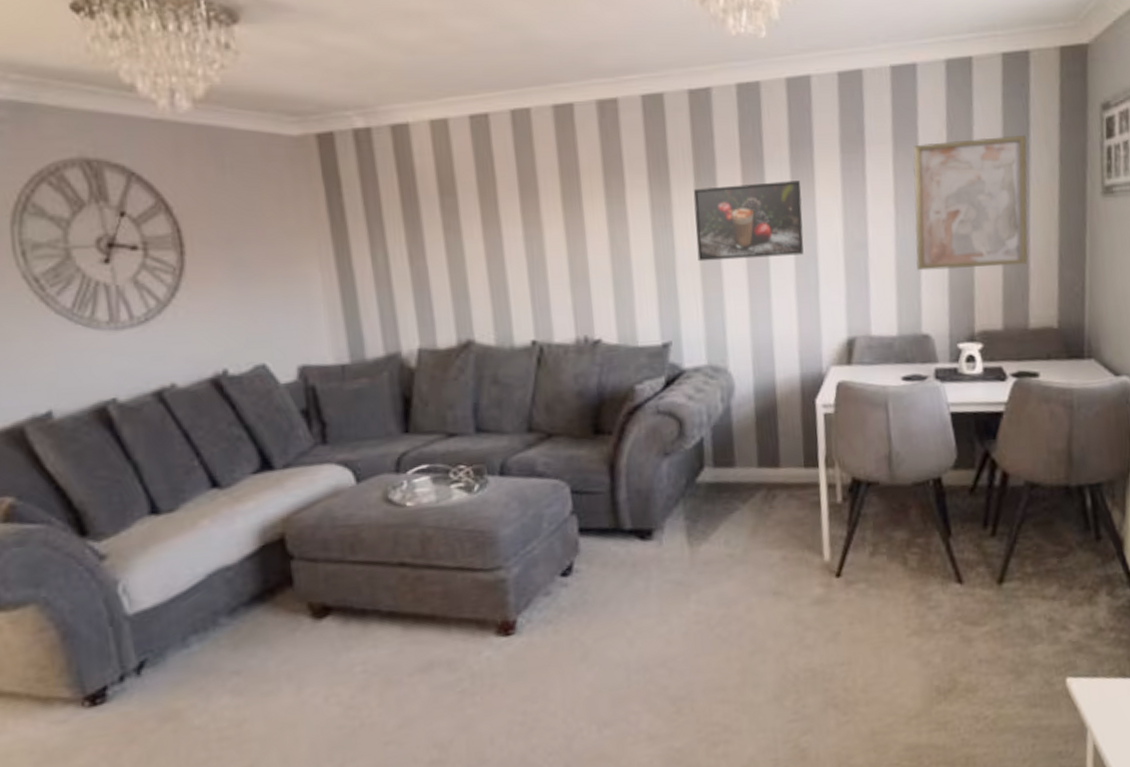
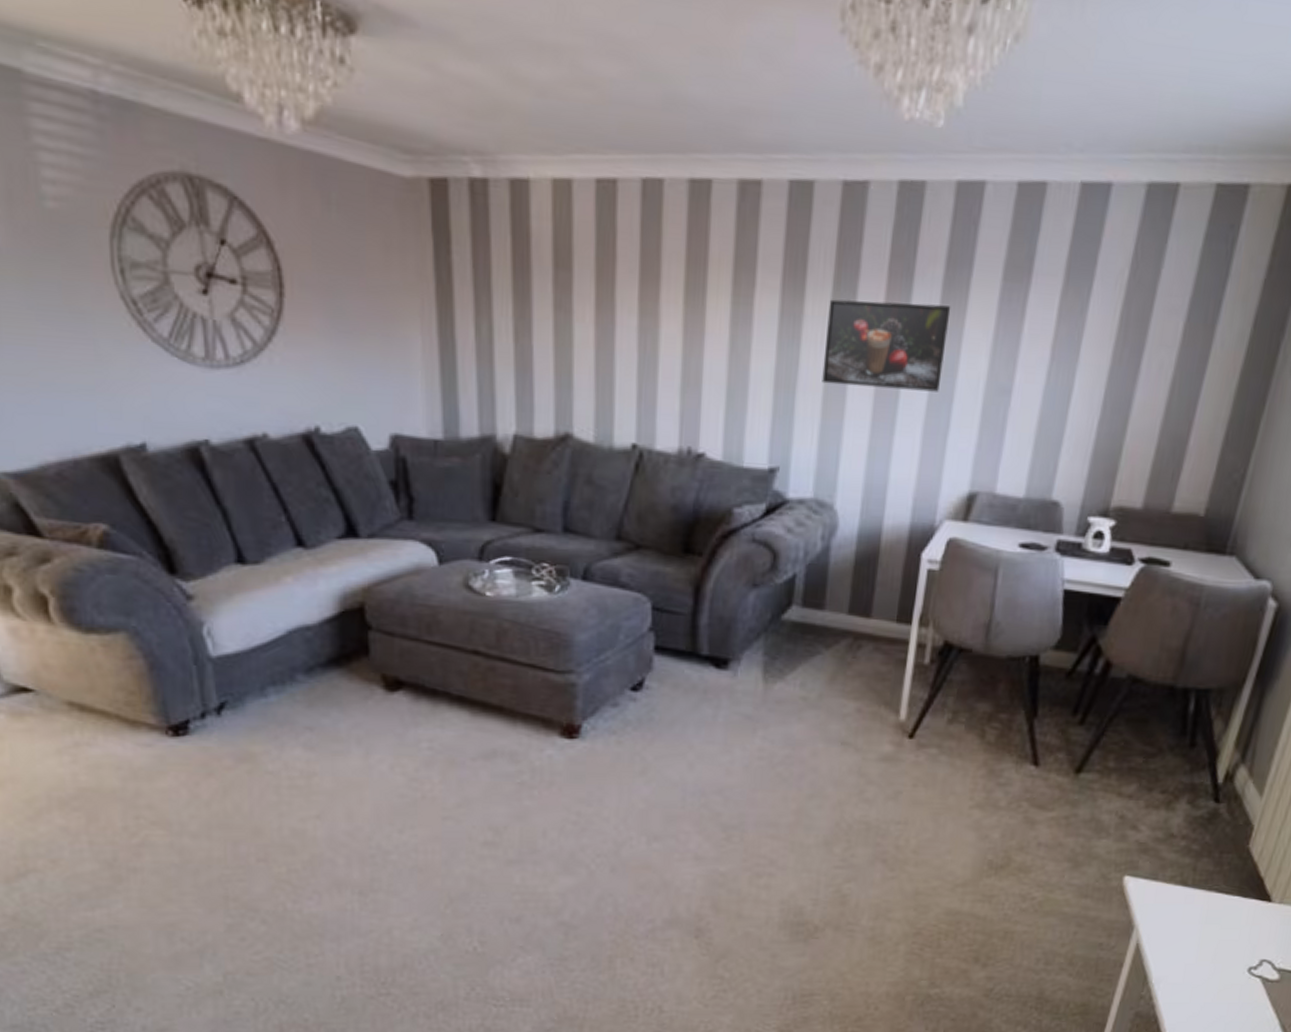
wall art: present [913,134,1028,271] -> none [1061,282,1221,440]

